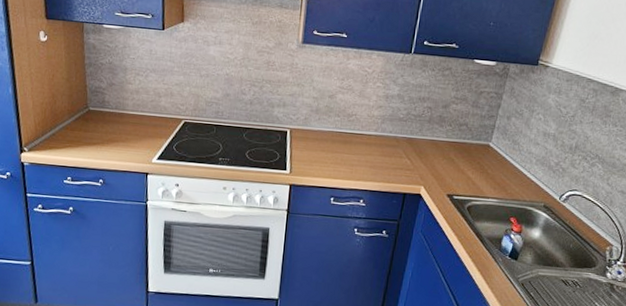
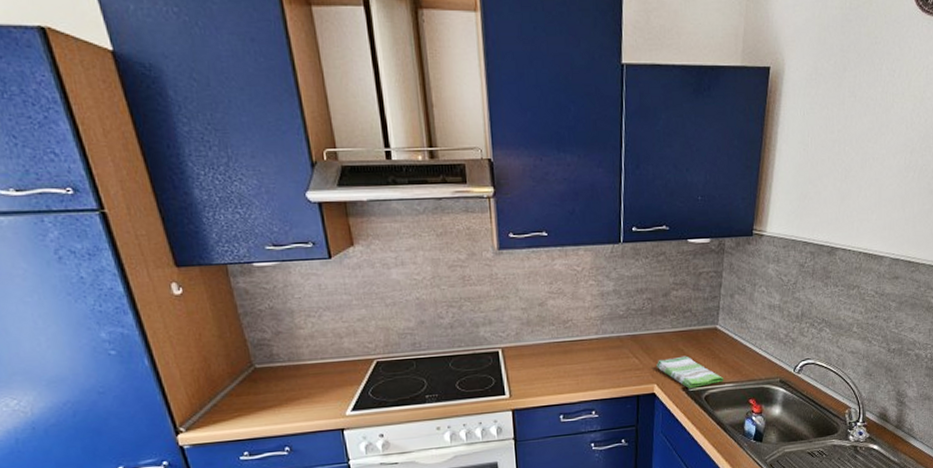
dish towel: none [426,164,489,197] -> present [657,355,724,388]

